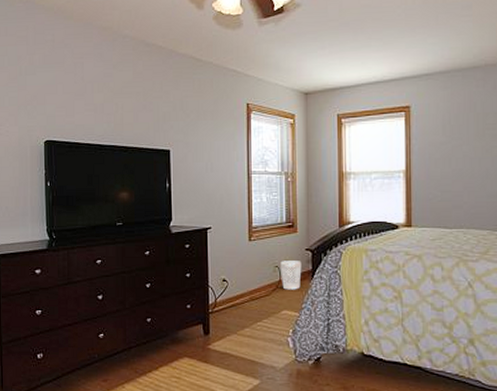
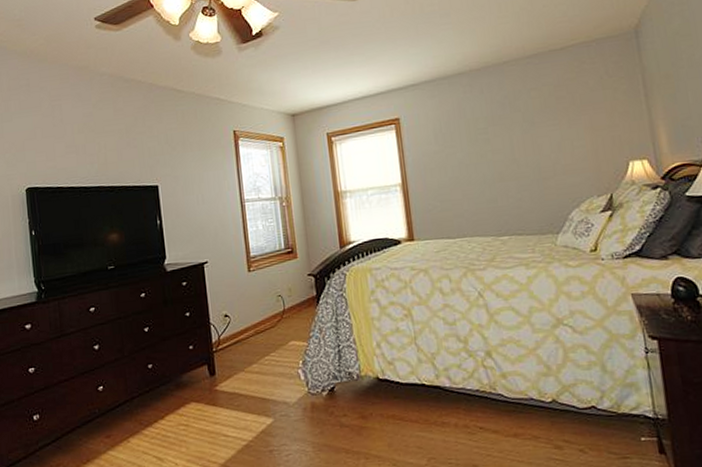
wastebasket: present [280,261,302,290] -> none [283,287,306,319]

